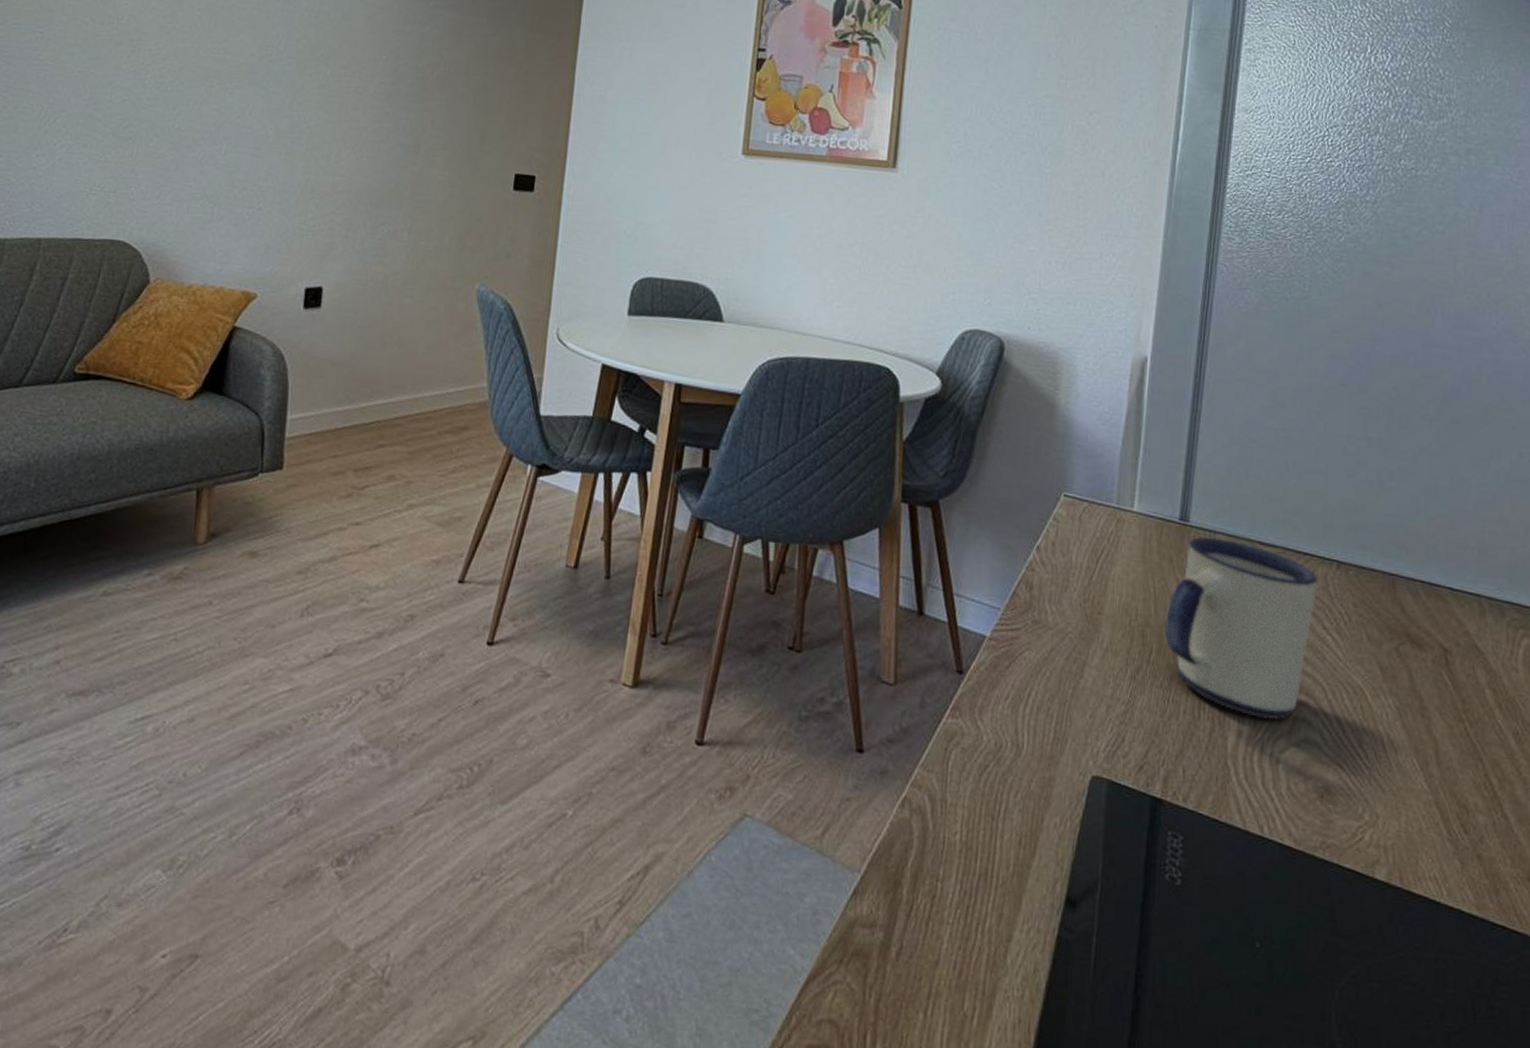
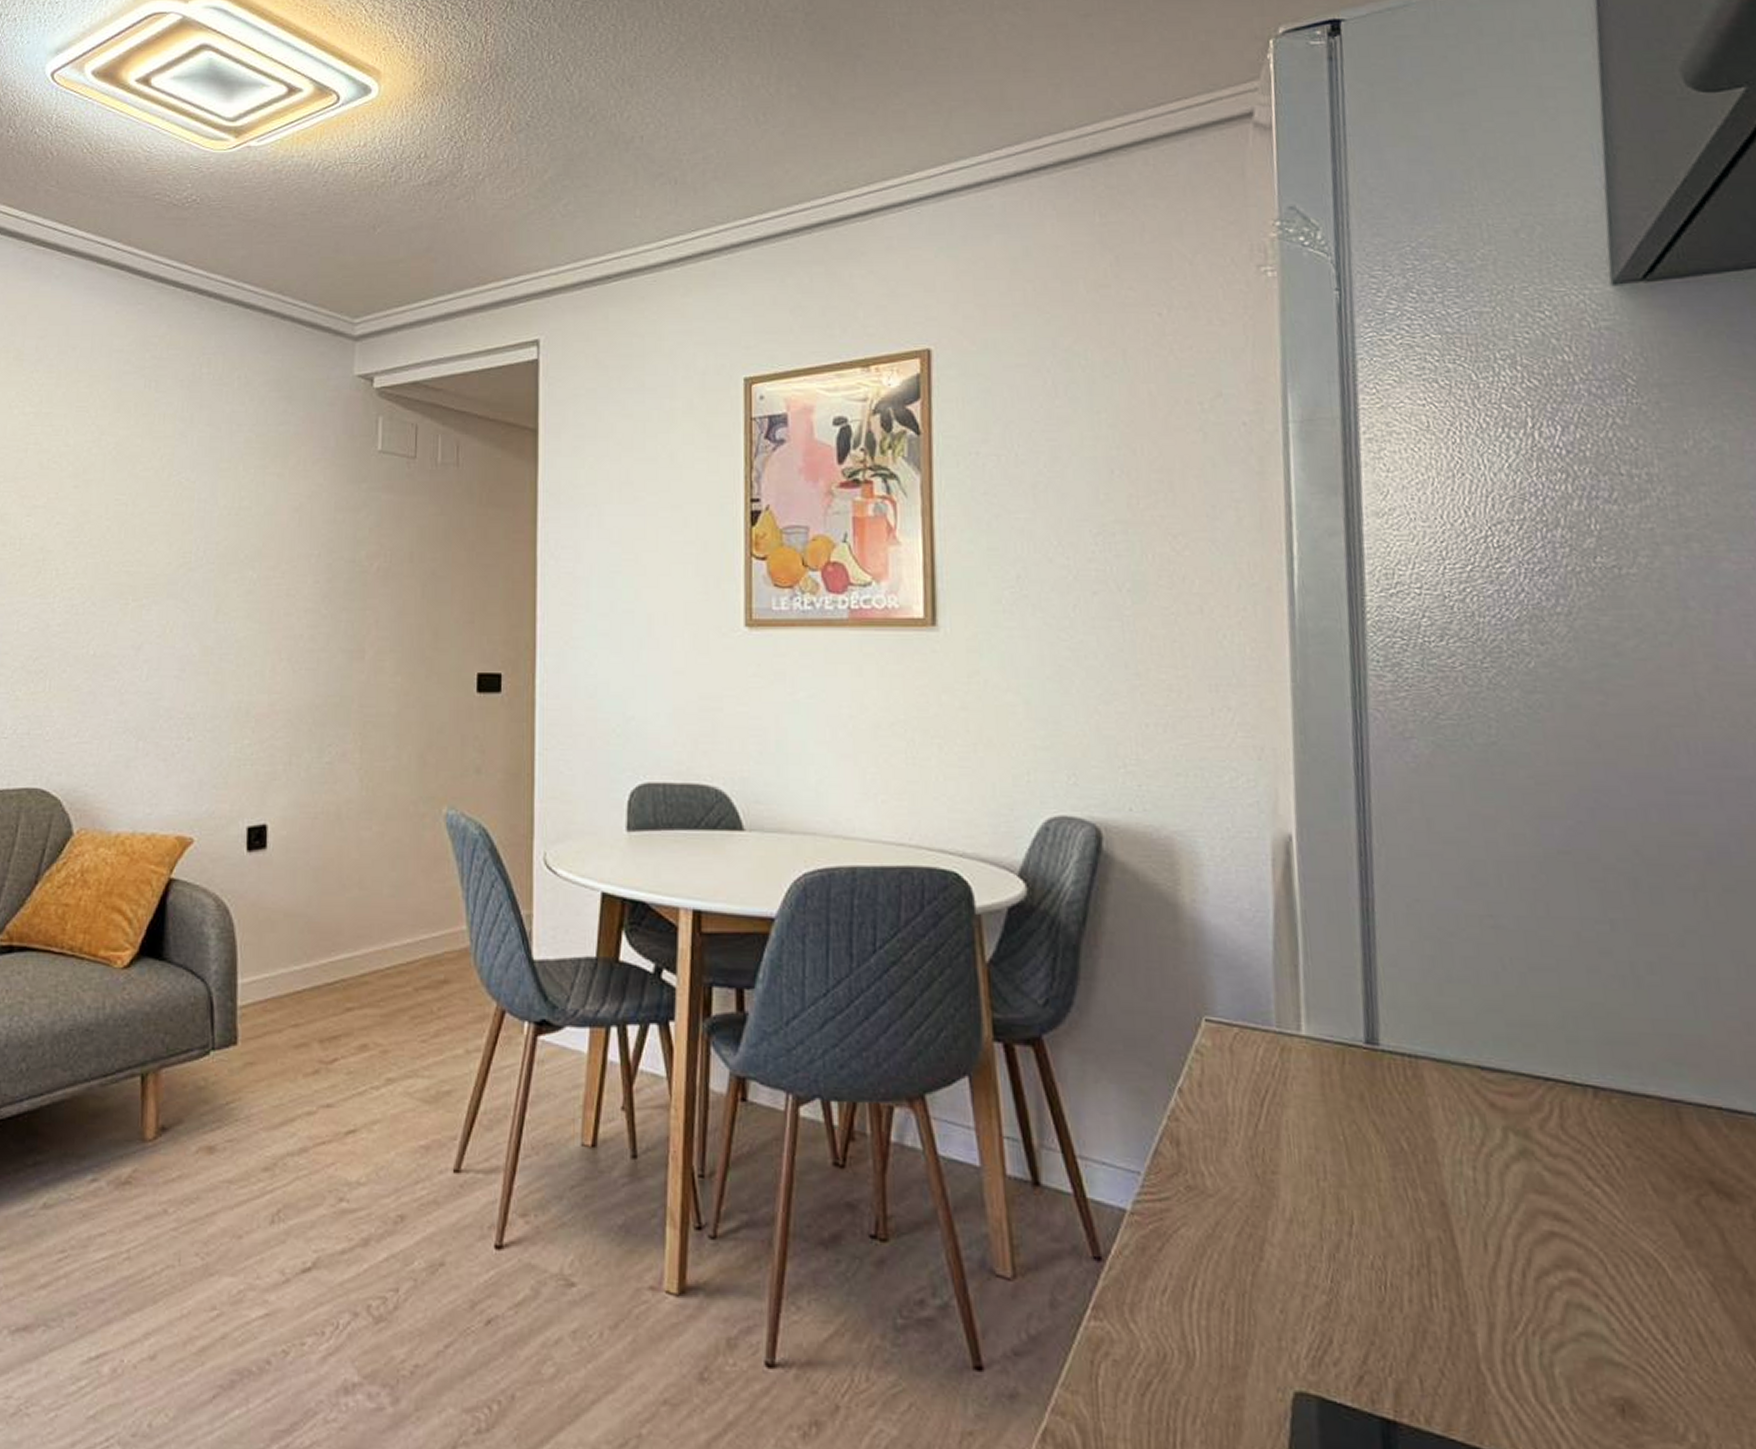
mug: present [1164,536,1317,720] -> none [1366,1063,1571,1307]

